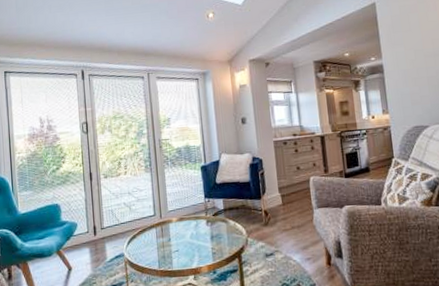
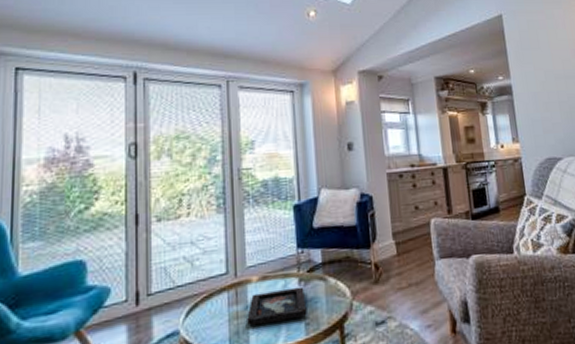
decorative tray: none [170,226,214,252] -> present [247,286,307,325]

